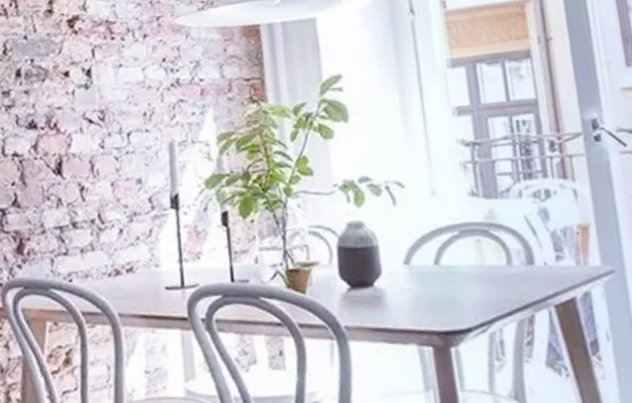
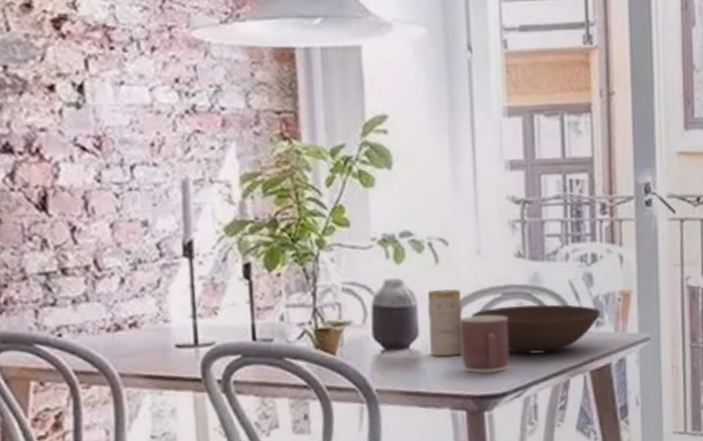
candle: none [387,228,424,294] -> present [427,289,462,357]
mug: none [419,252,472,310] -> present [459,314,510,374]
bowl: none [431,240,560,289] -> present [471,304,601,353]

